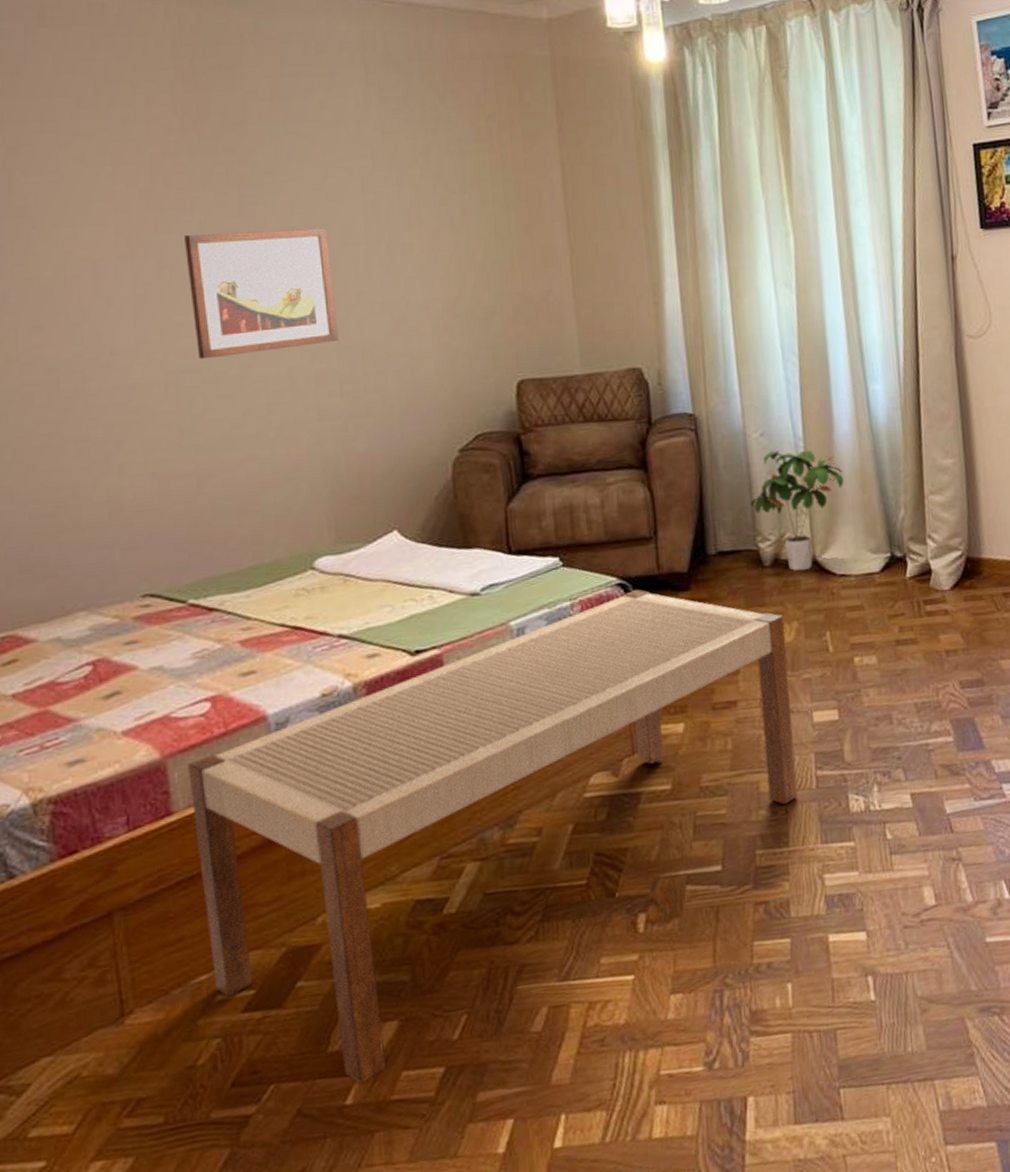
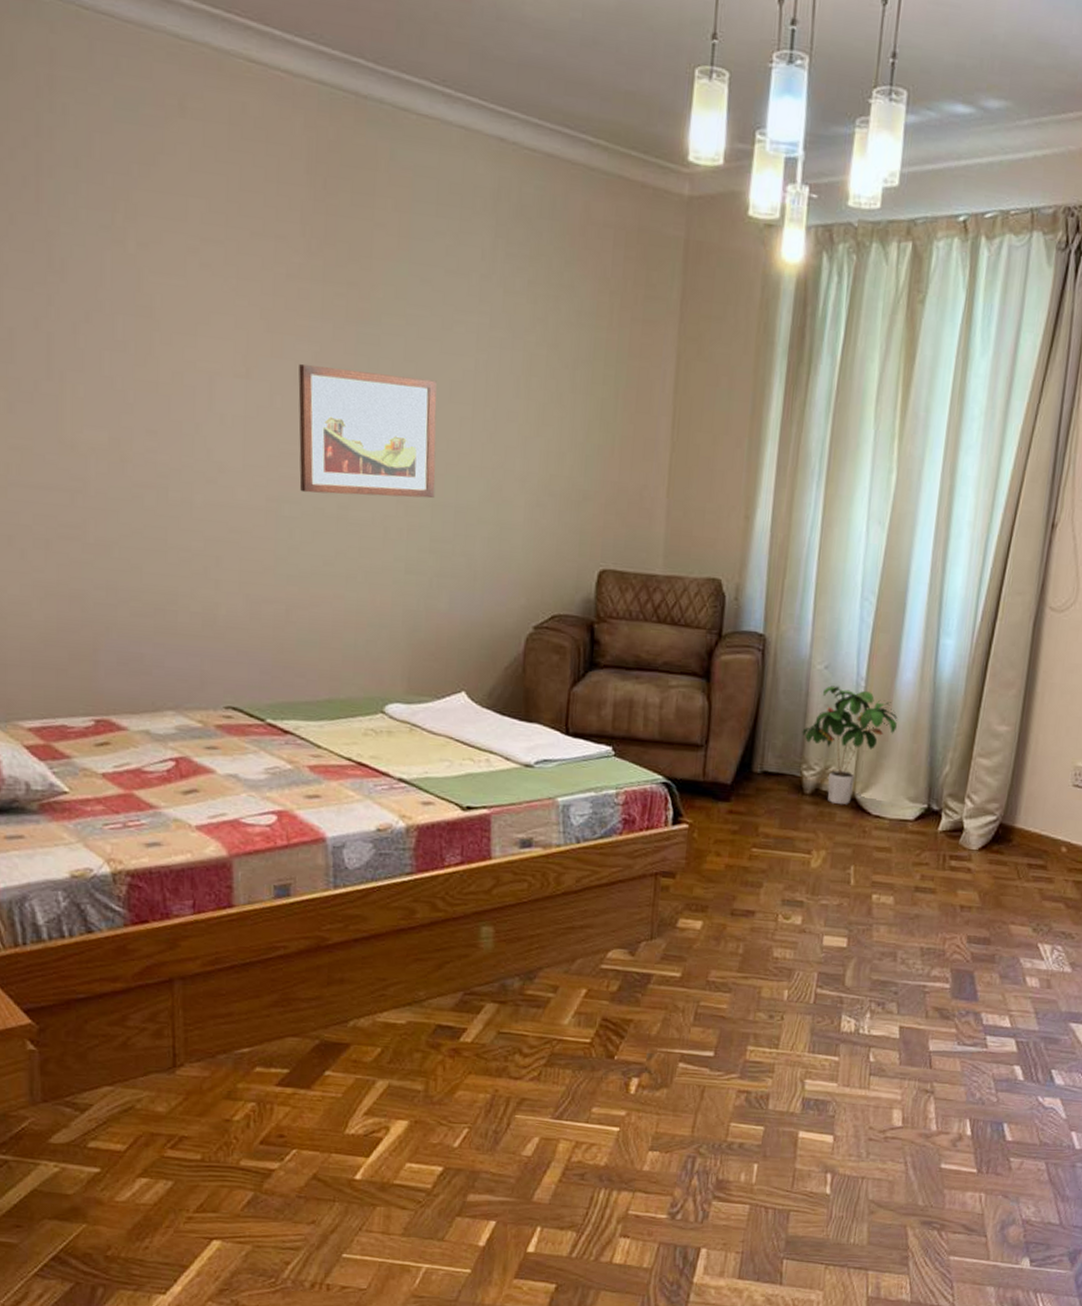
bench: present [188,589,798,1084] -> none [250,790,813,1165]

